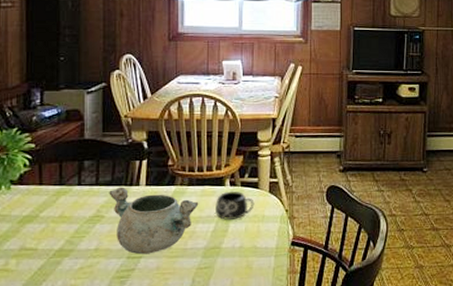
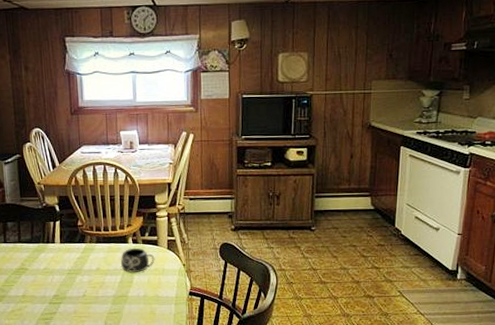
decorative bowl: present [109,187,199,255] -> none [30,244,107,301]

